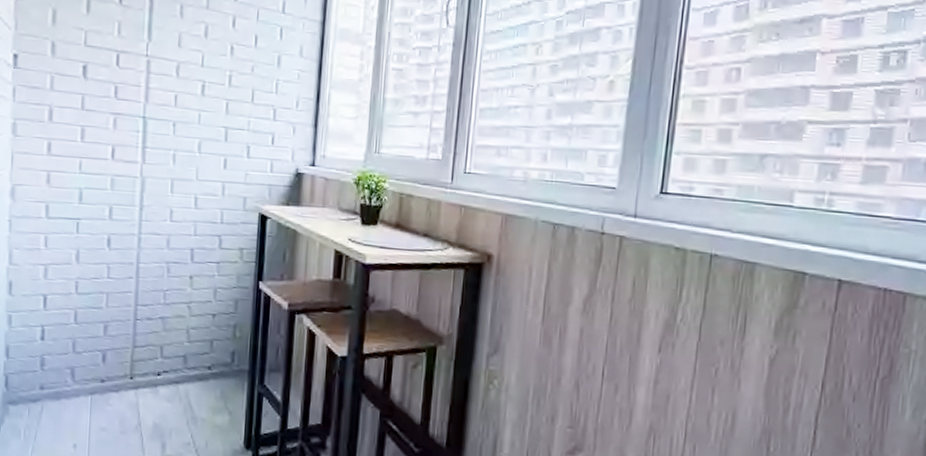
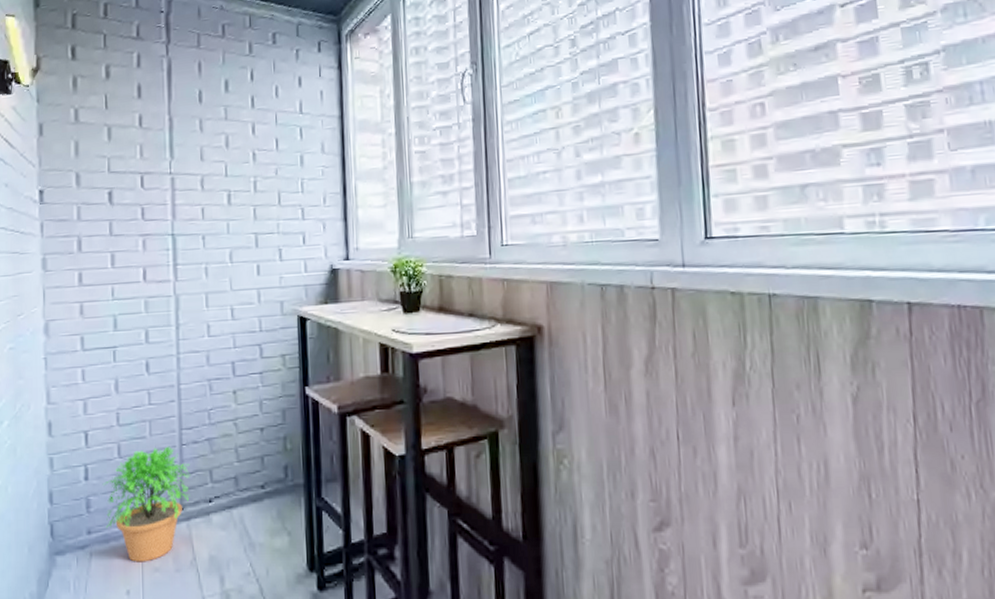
potted plant: none [57,319,142,421] -> present [102,446,190,562]

